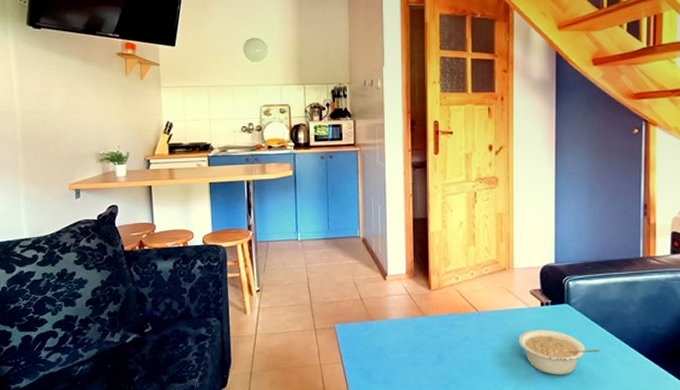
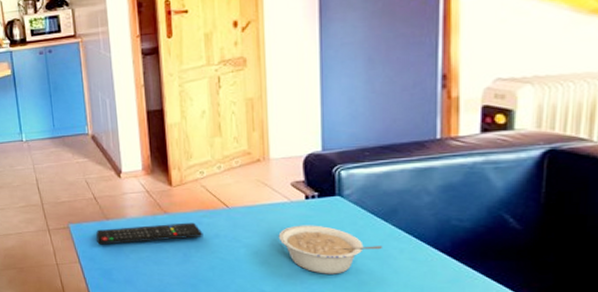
remote control: none [360,325,456,345] -> present [96,222,203,245]

